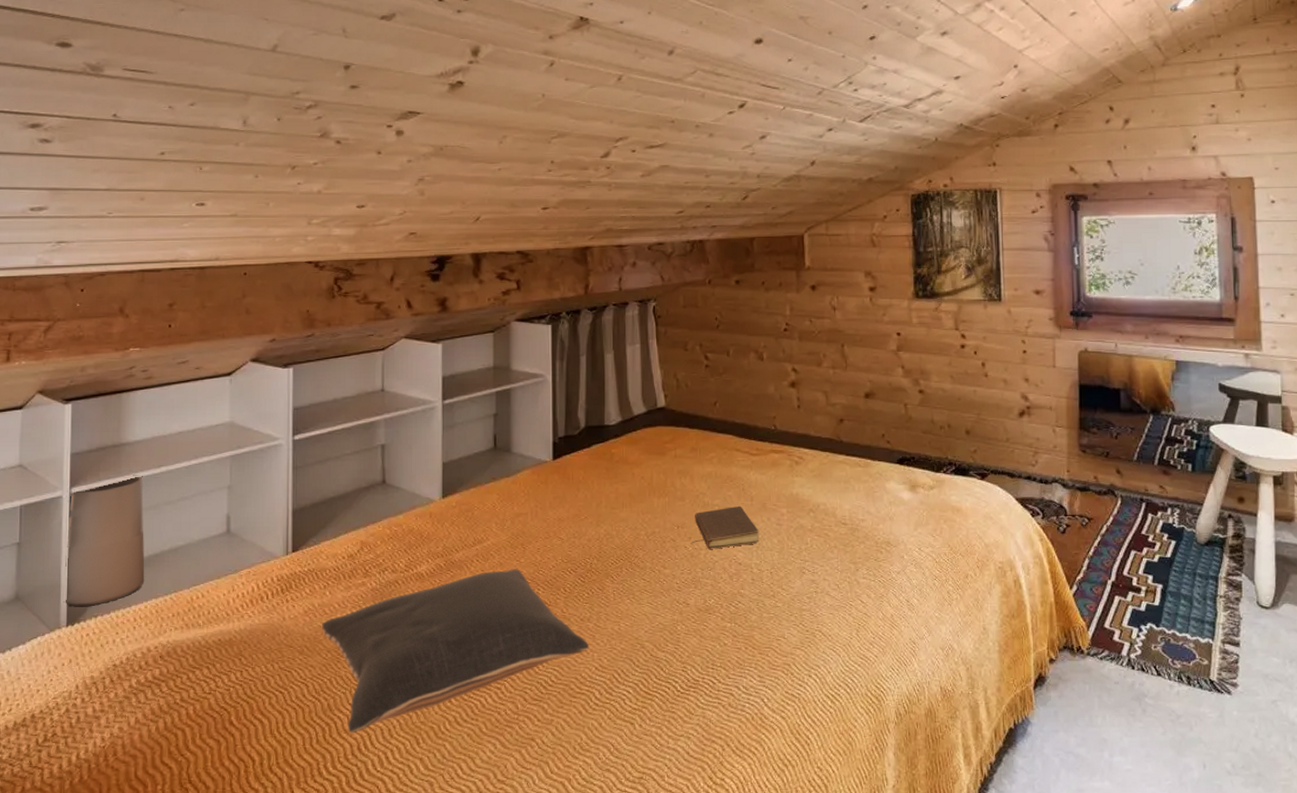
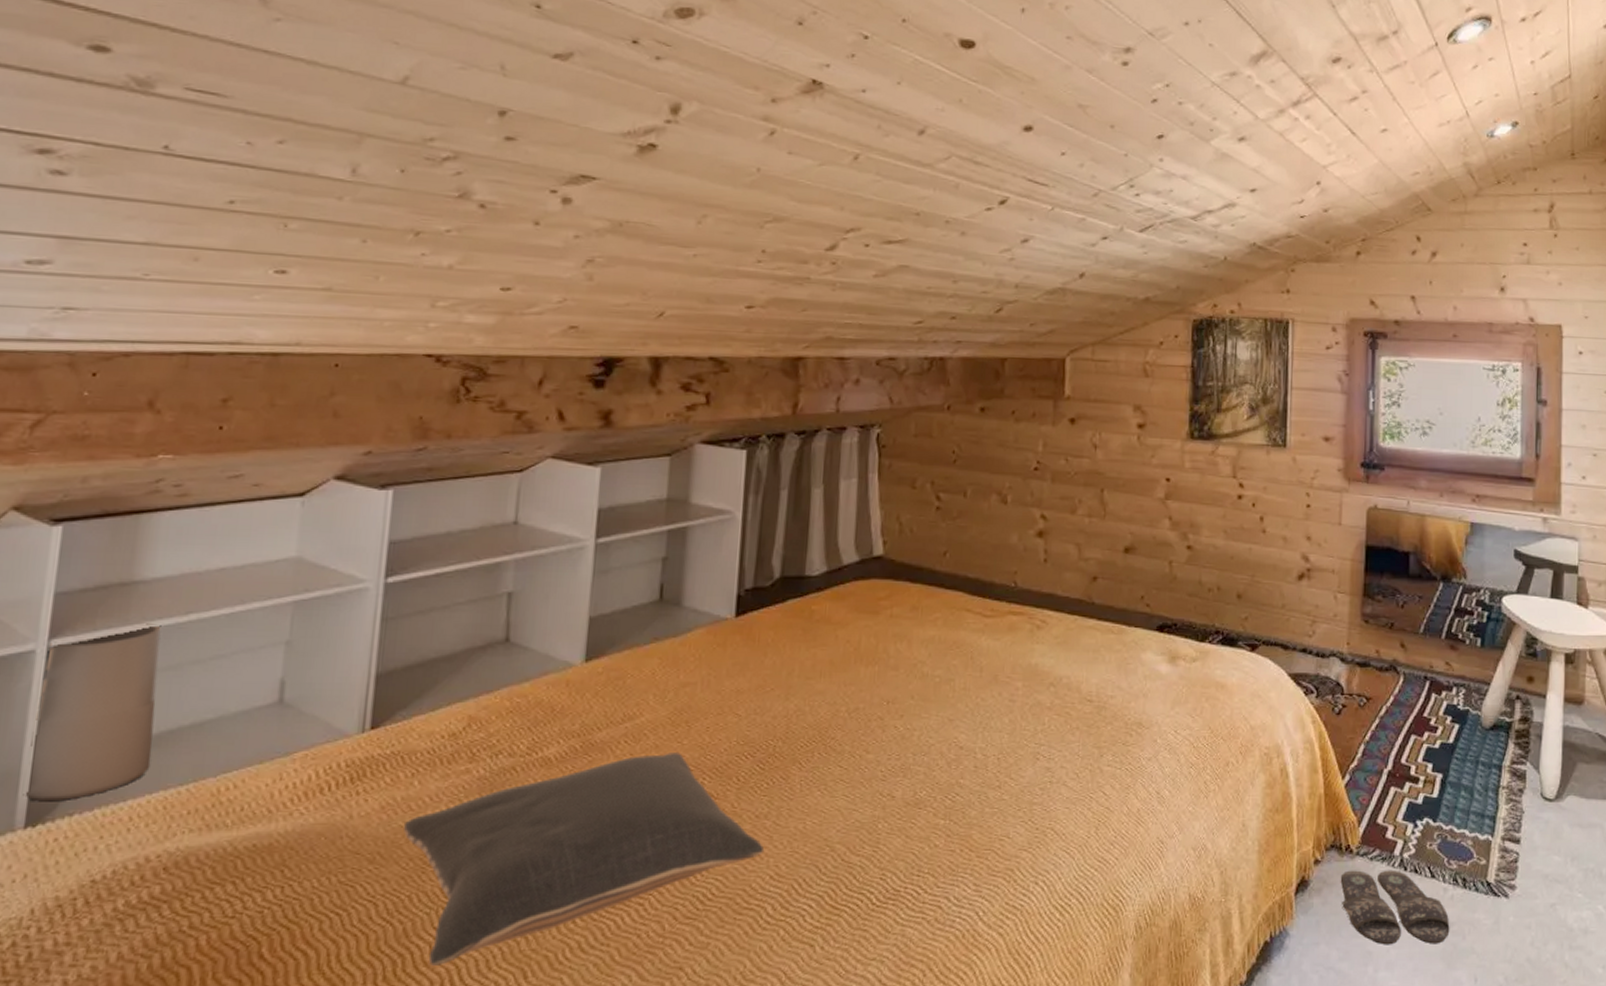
book: present [690,505,759,549] -> none [902,677,988,730]
slippers: none [1075,668,1178,734] -> present [1341,870,1450,944]

